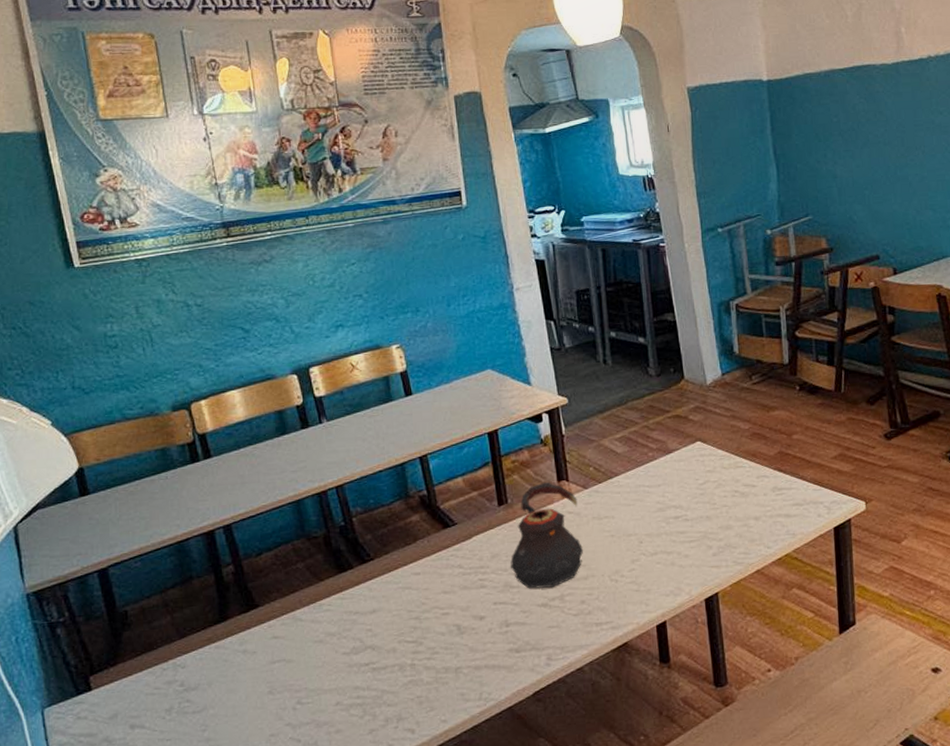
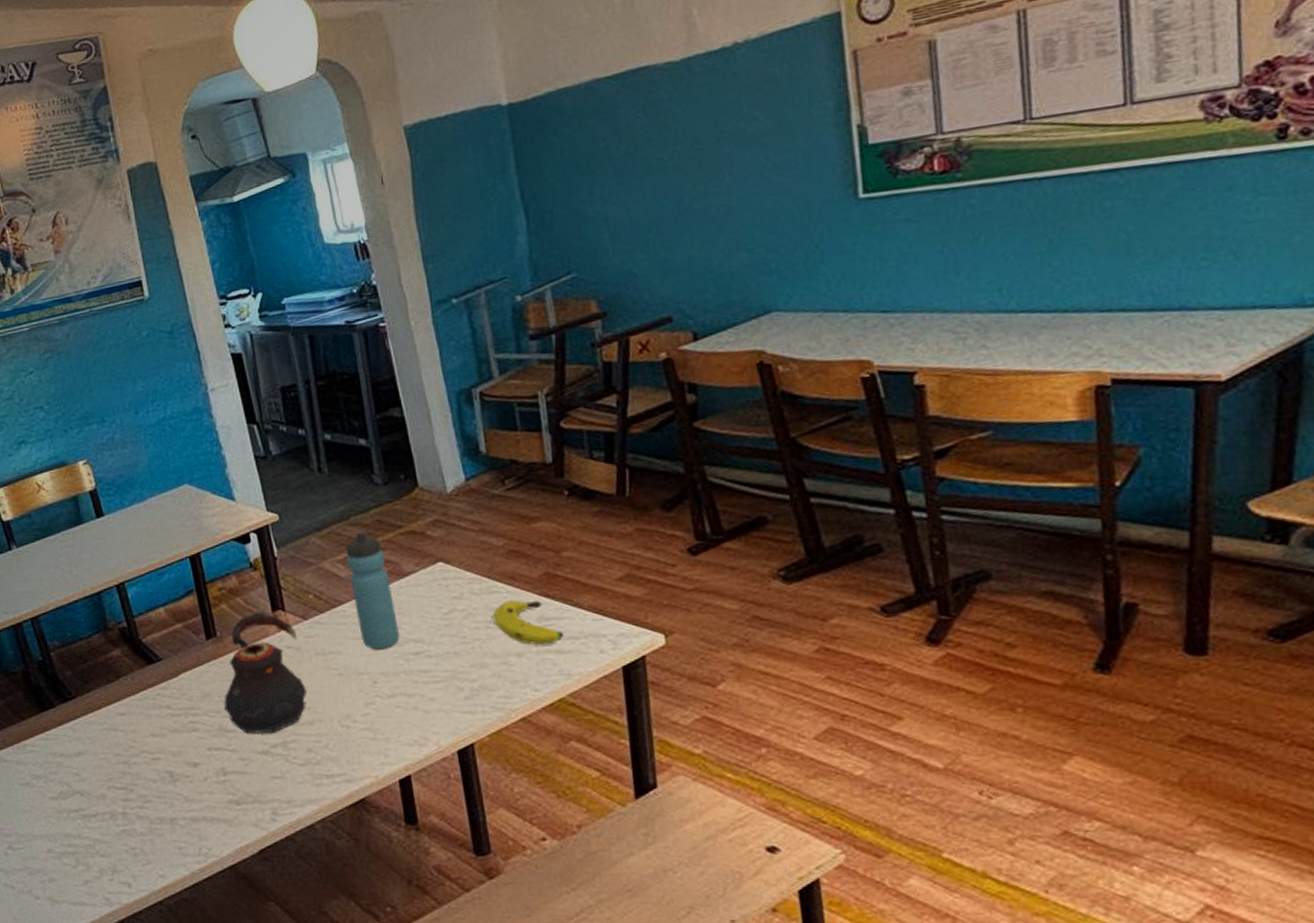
water bottle: none [622,415,663,515] -> present [345,531,400,650]
banana: none [737,473,791,511] -> present [492,600,564,646]

